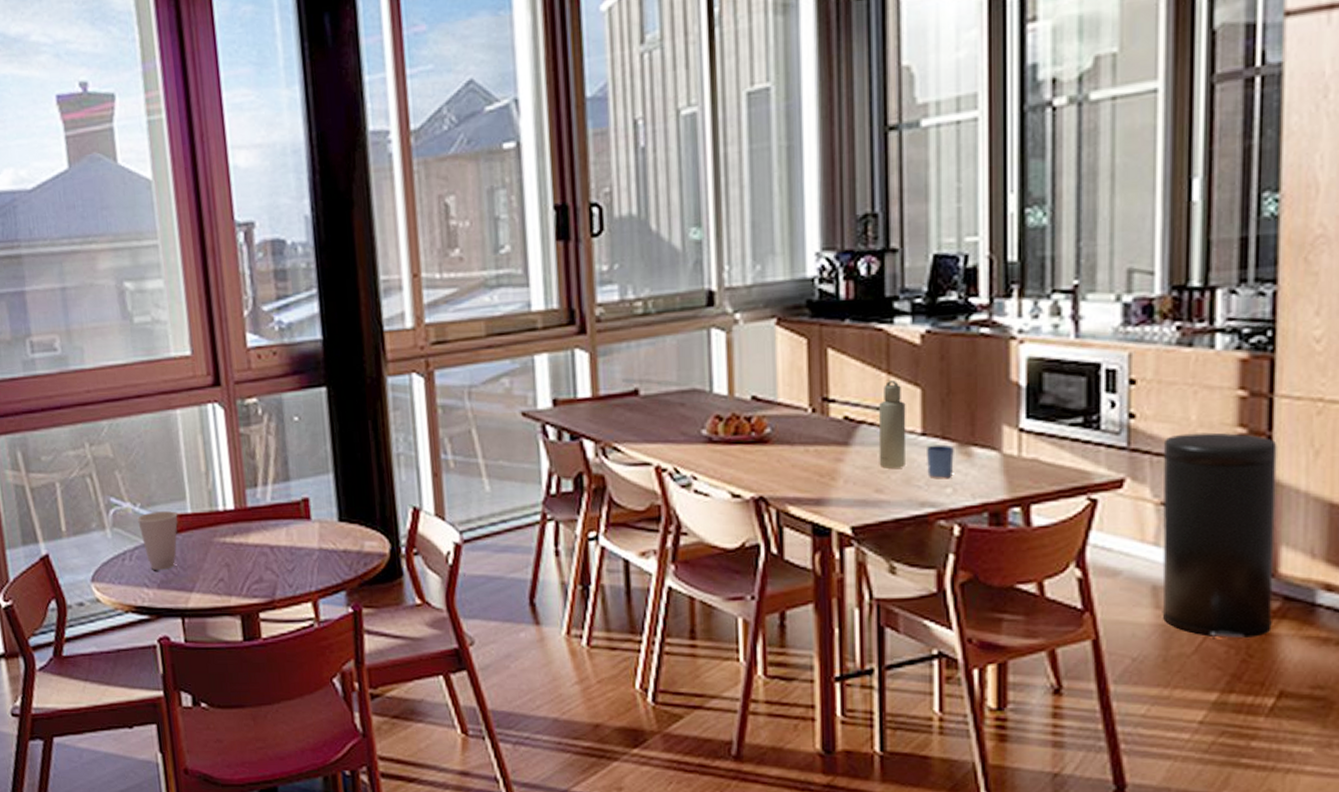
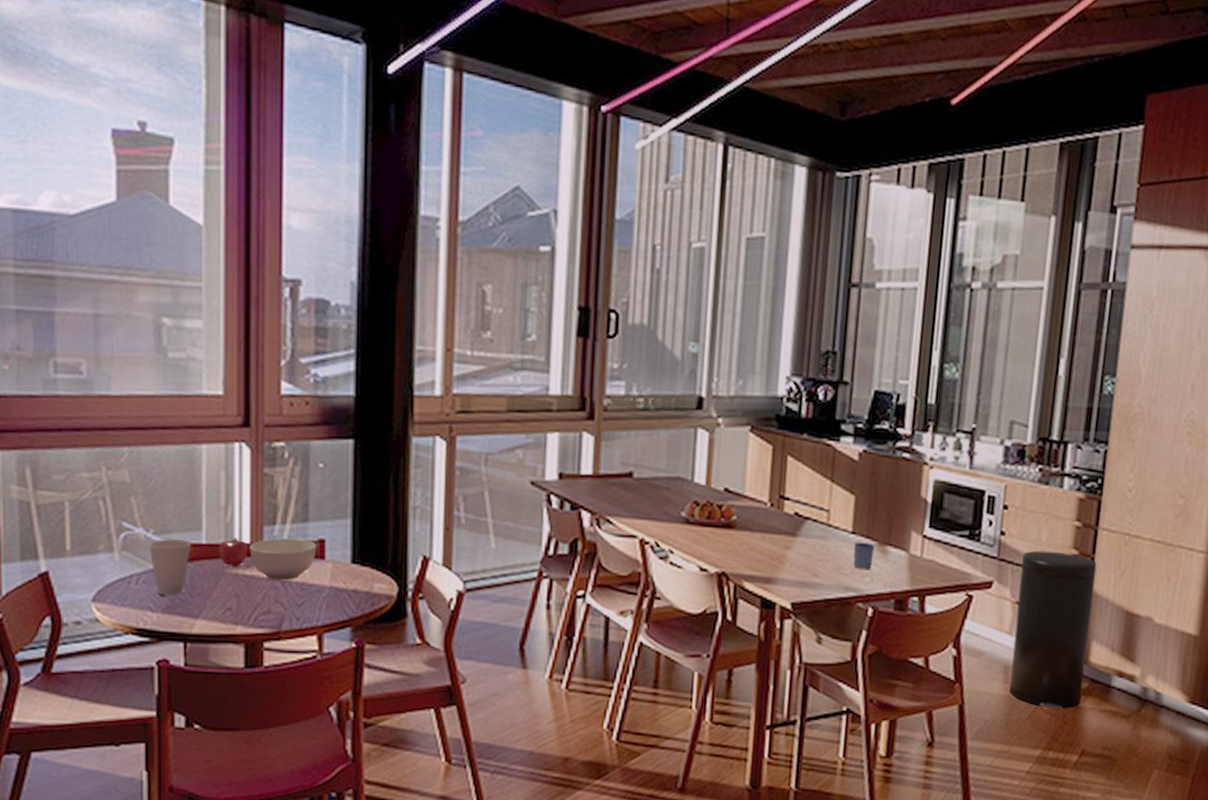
fruit: none [204,504,234,535] -> present [219,537,248,567]
bowl: none [234,500,301,546] -> present [249,538,317,581]
bottle: present [878,379,907,469] -> none [817,486,843,558]

